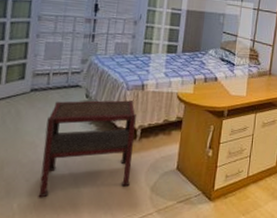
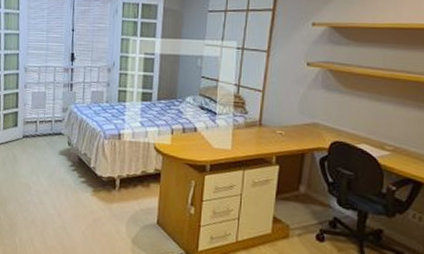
side table: present [38,100,136,197] -> none [34,148,115,235]

